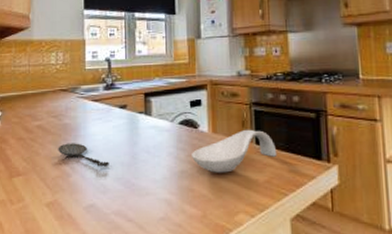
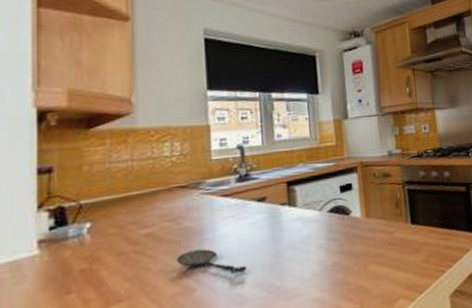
spoon rest: present [192,129,278,173] -> none [344,209,433,261]

